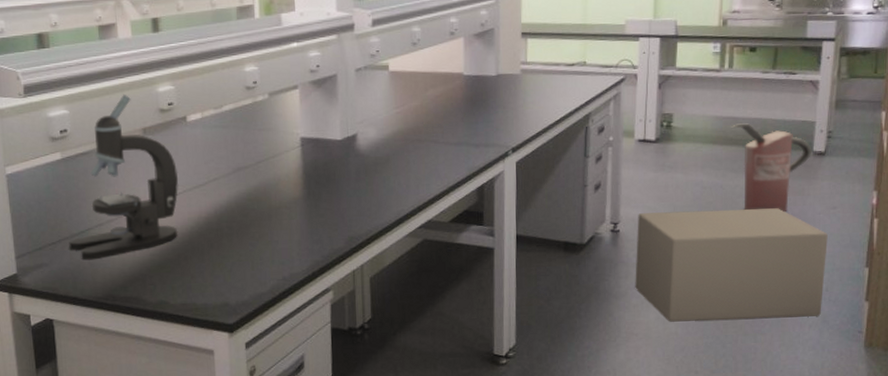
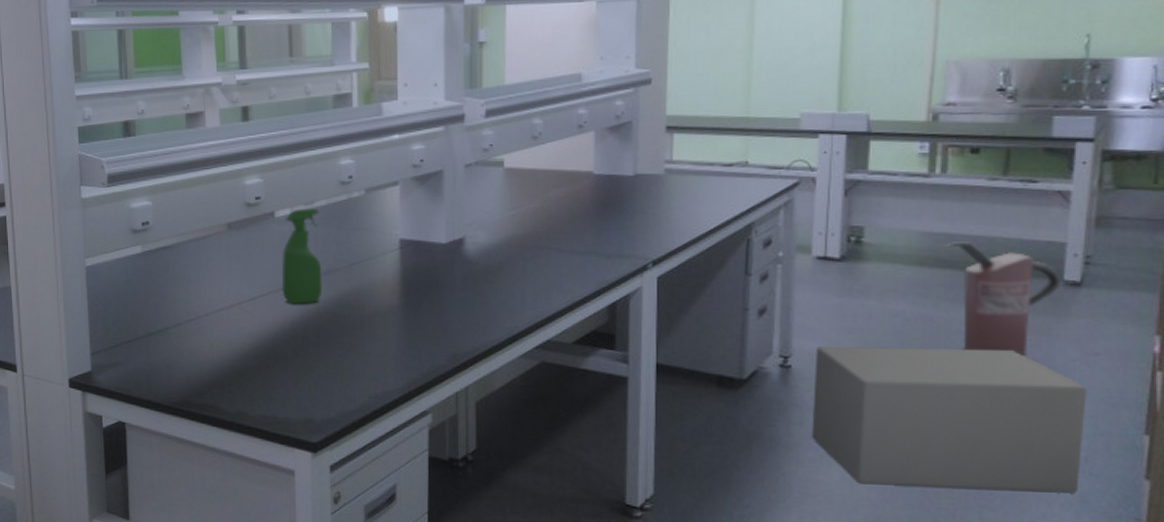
microscope: present [69,94,178,259] -> none [145,186,263,361]
spray bottle: none [194,112,233,200] -> present [281,208,323,304]

